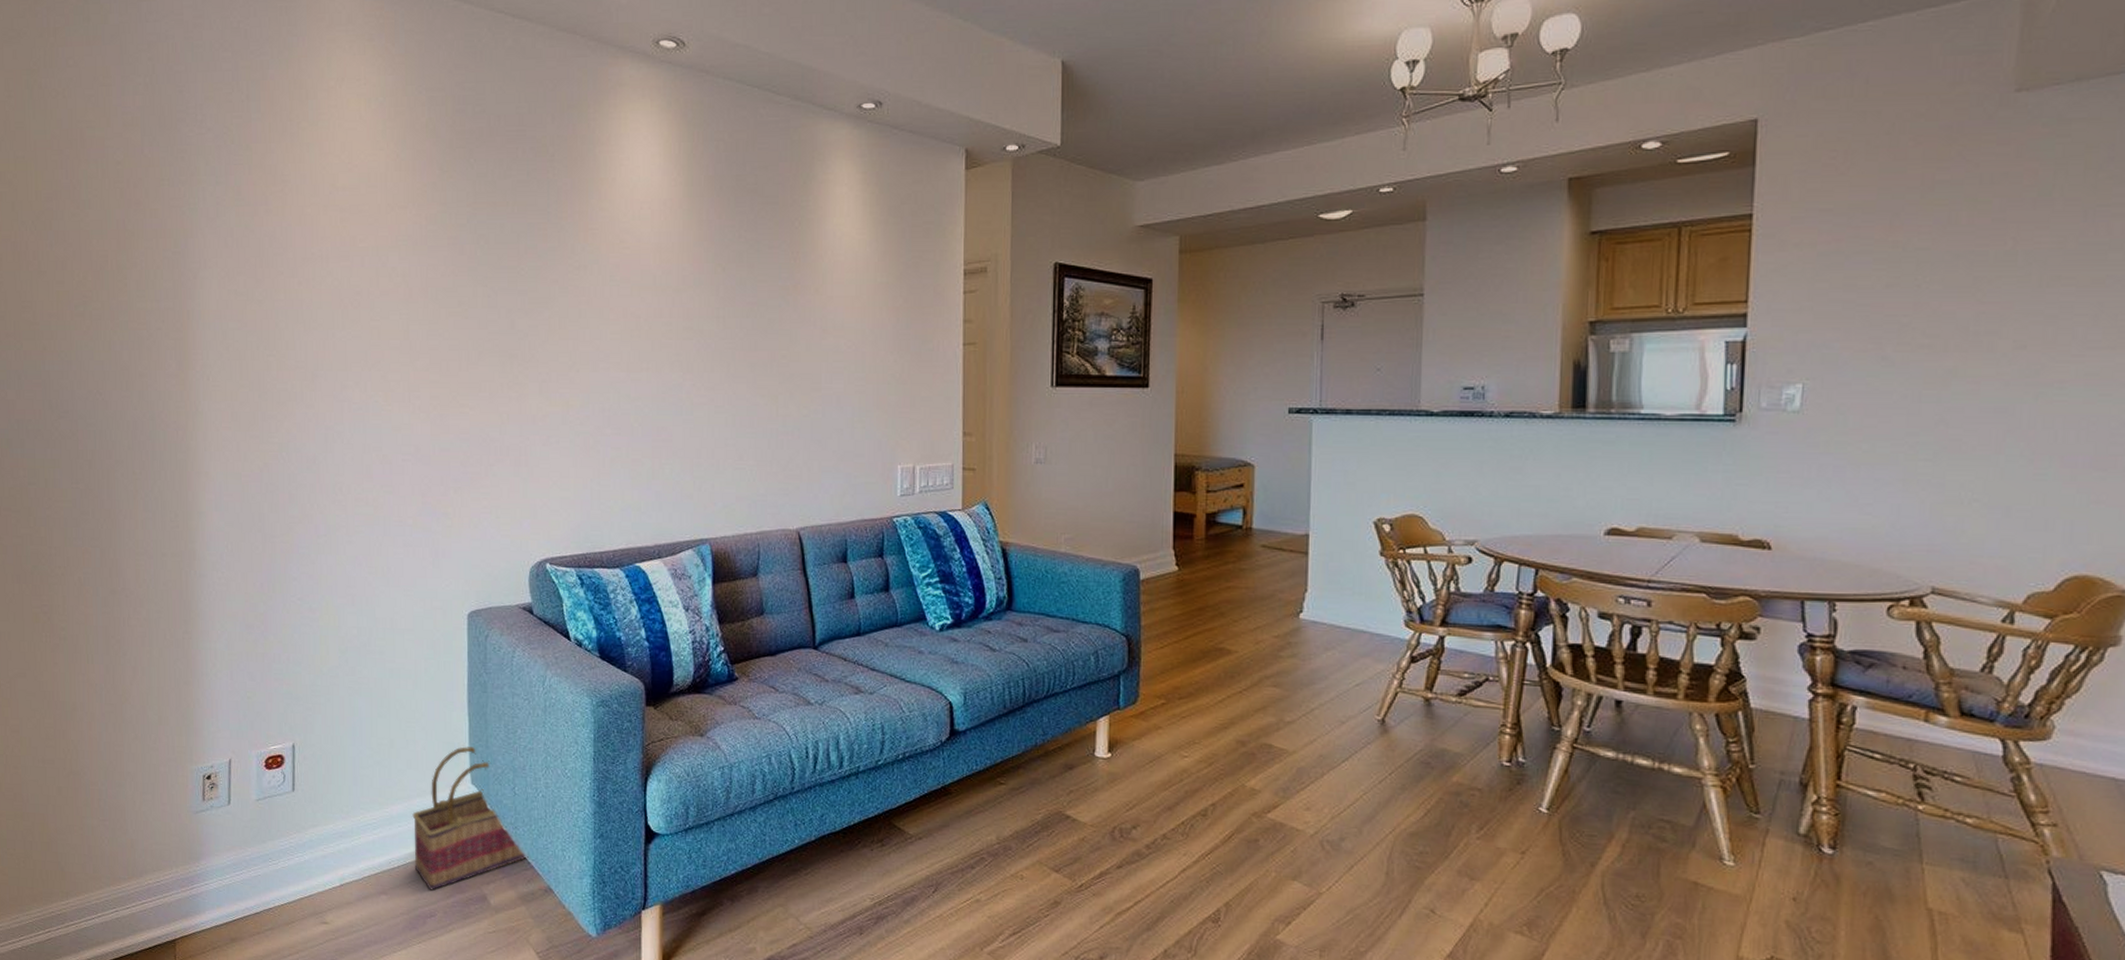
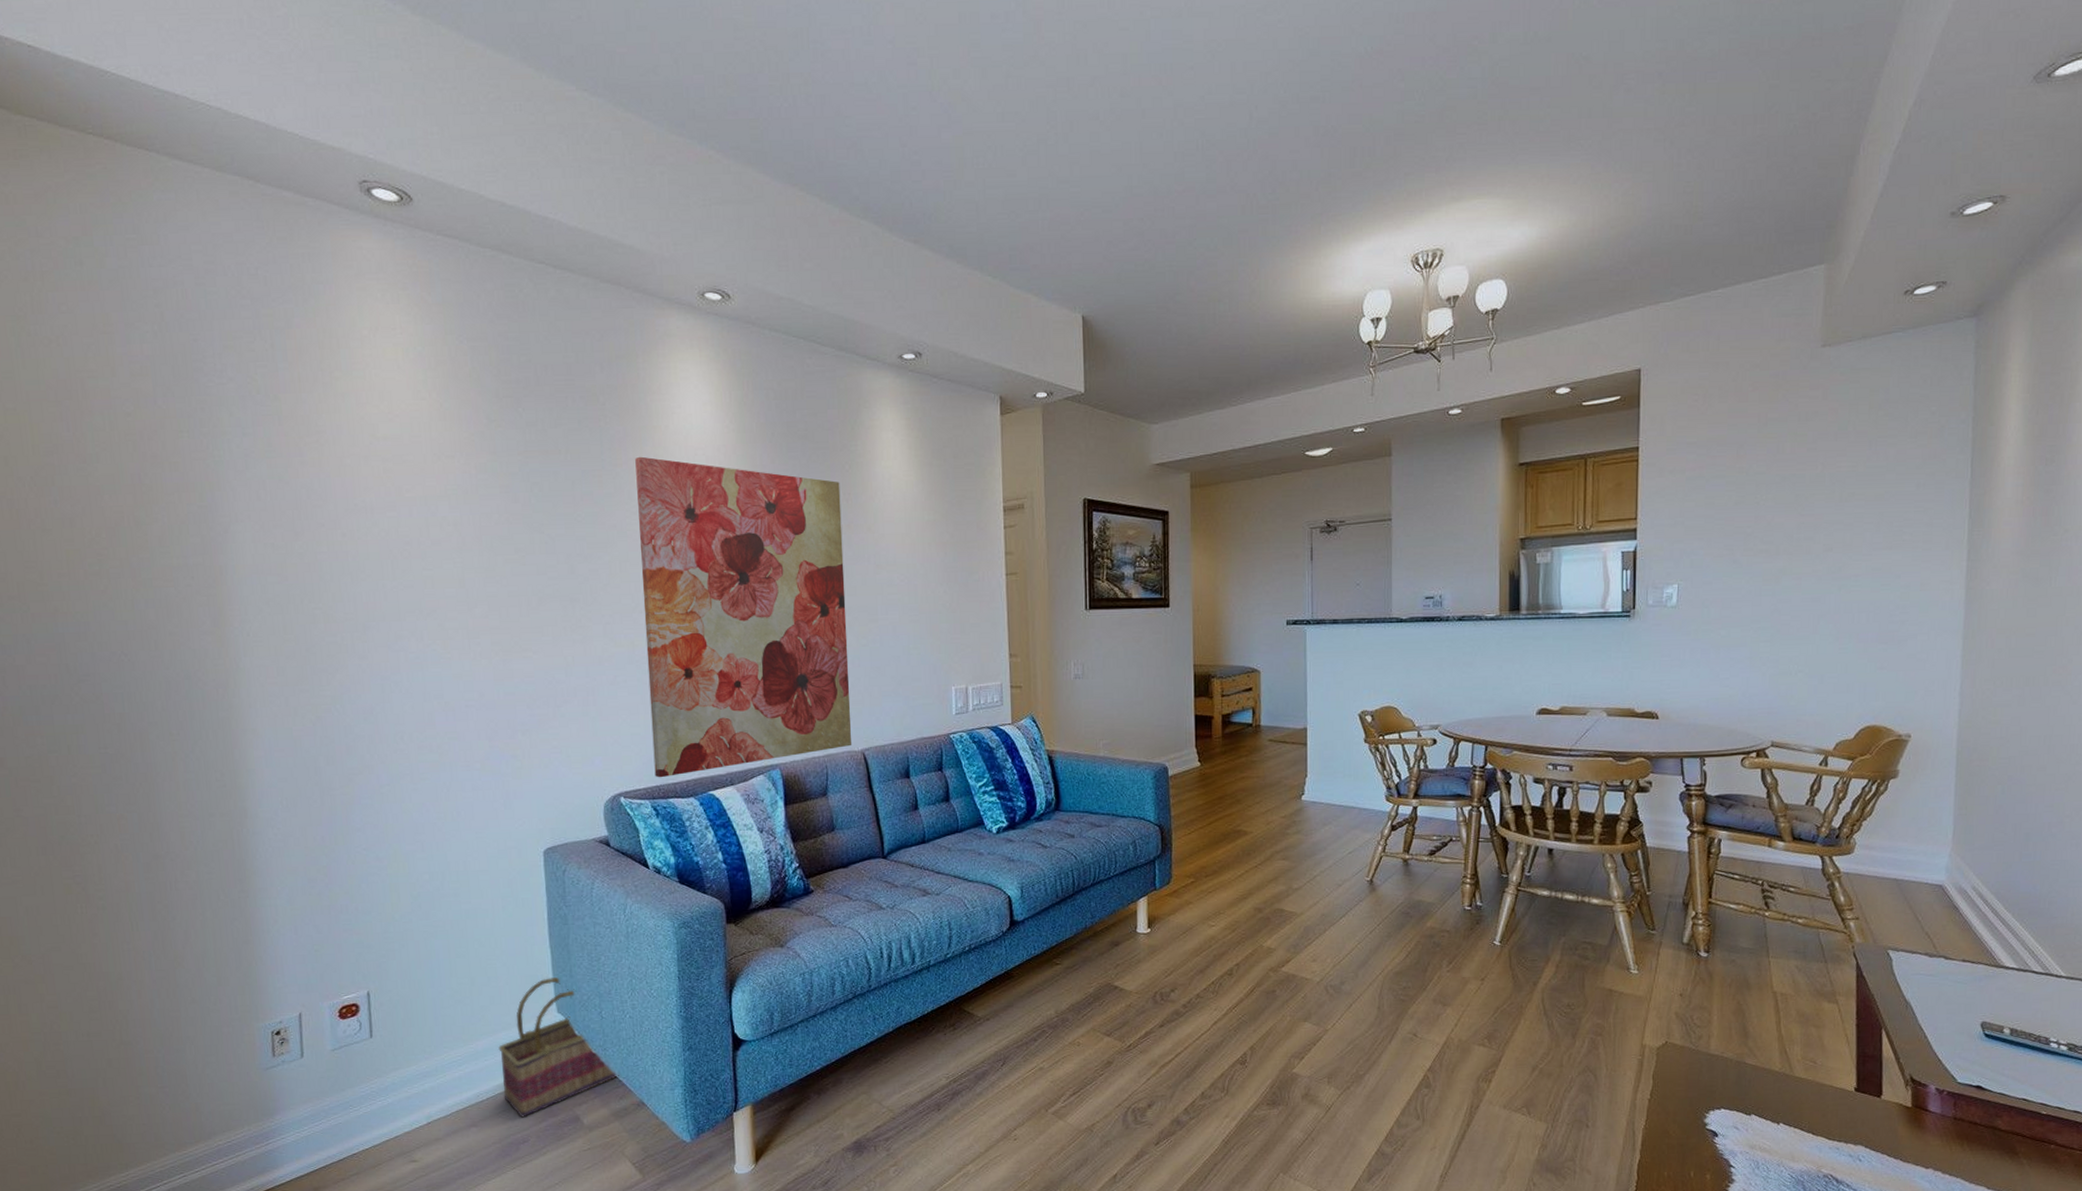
wall art: none [580,209,788,546] -> present [635,456,853,778]

